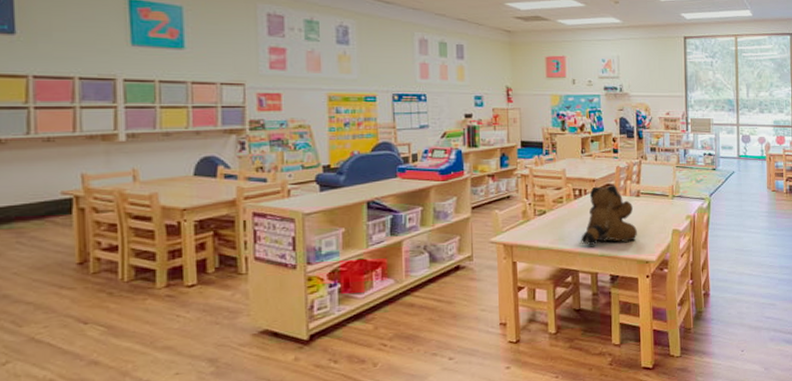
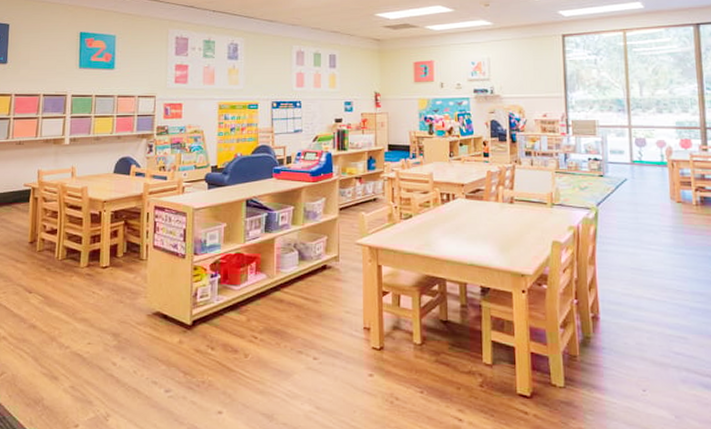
teddy bear: present [580,184,637,246] -> none [447,190,511,254]

